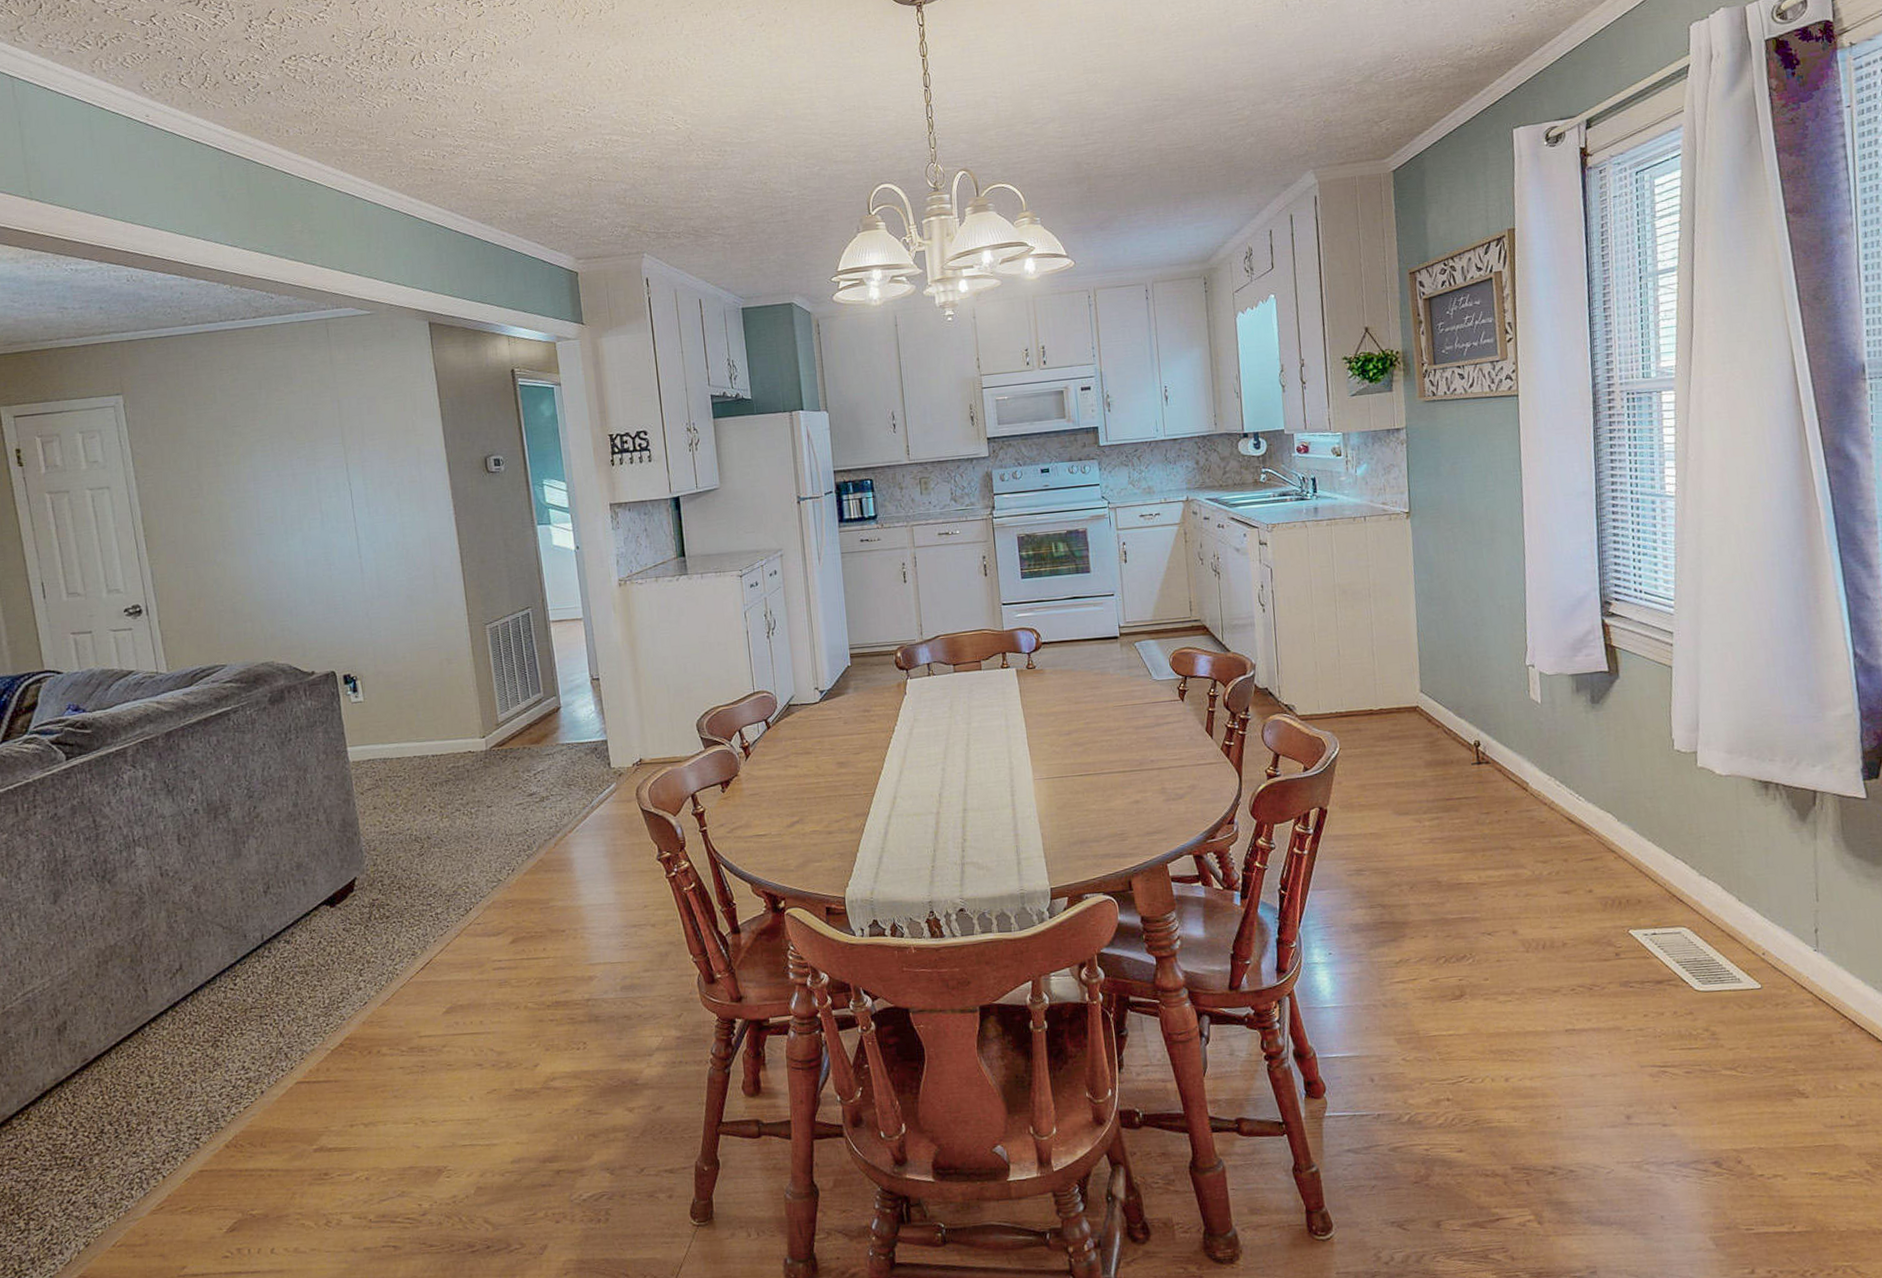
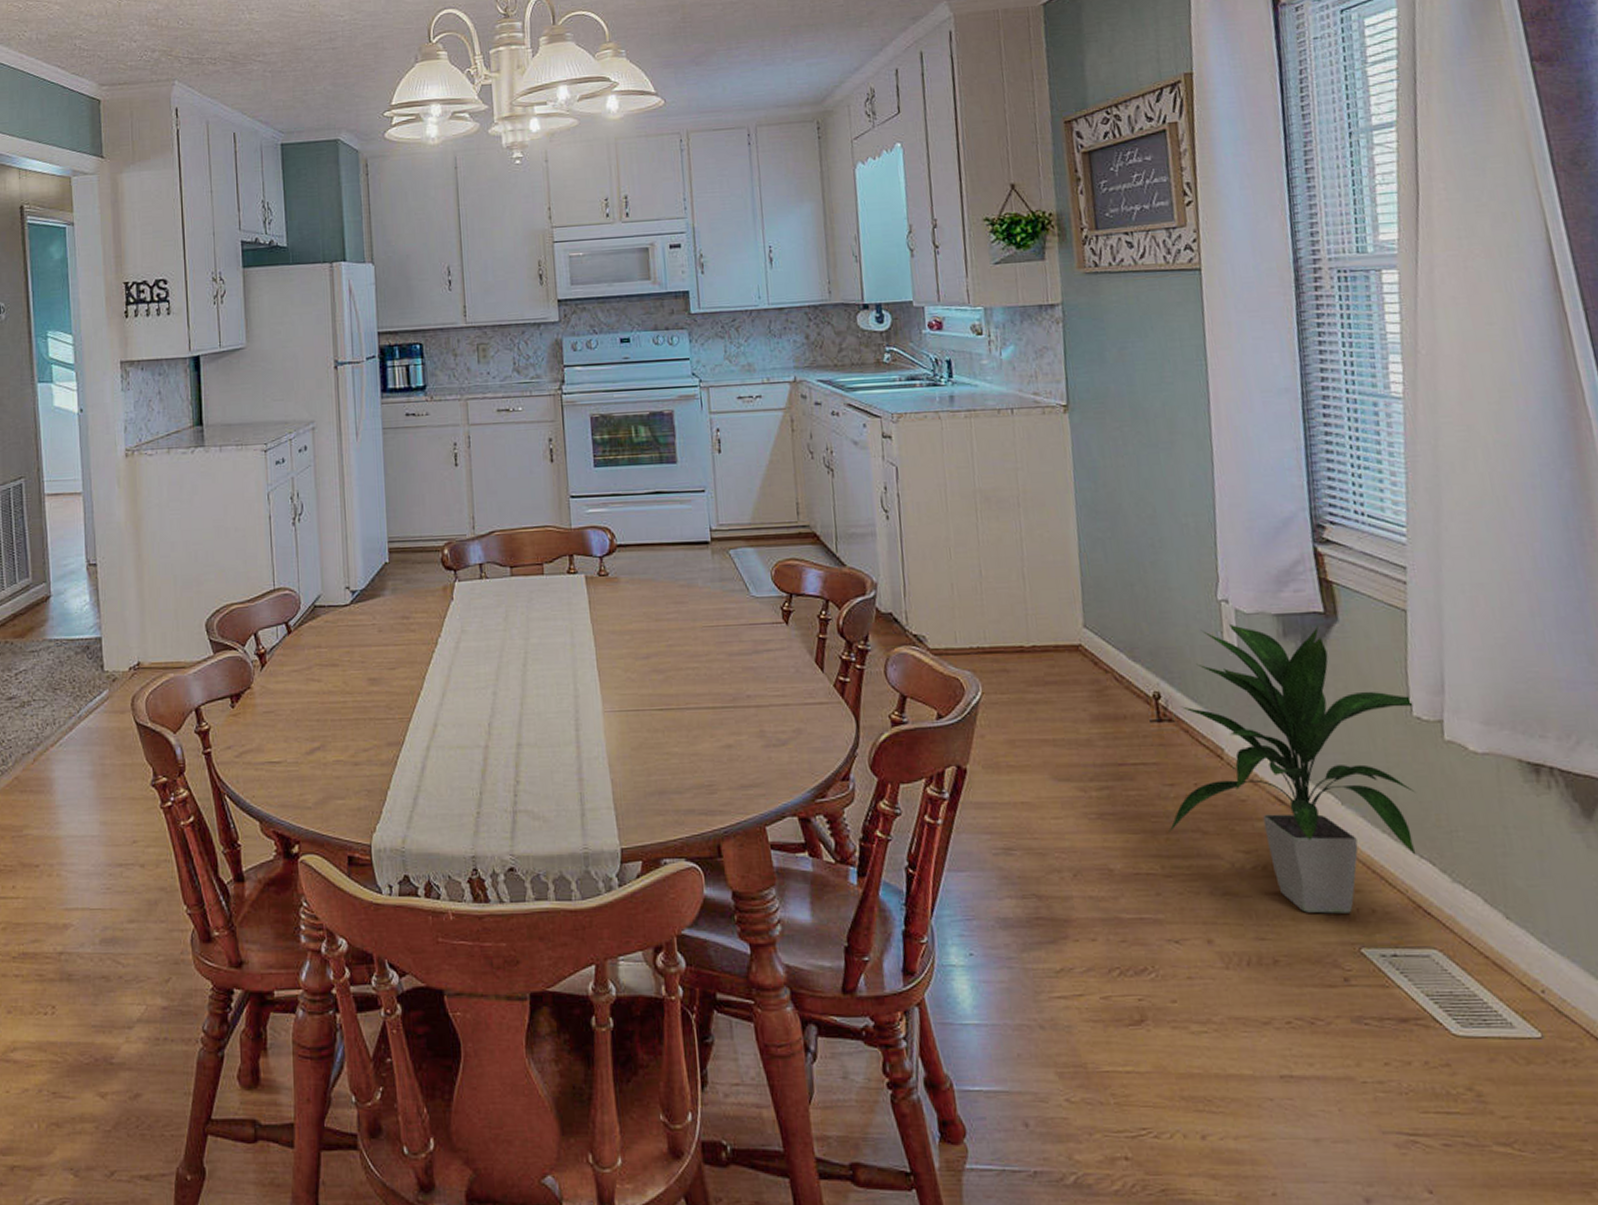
indoor plant: none [1484,682,1674,906] -> present [1169,623,1417,914]

